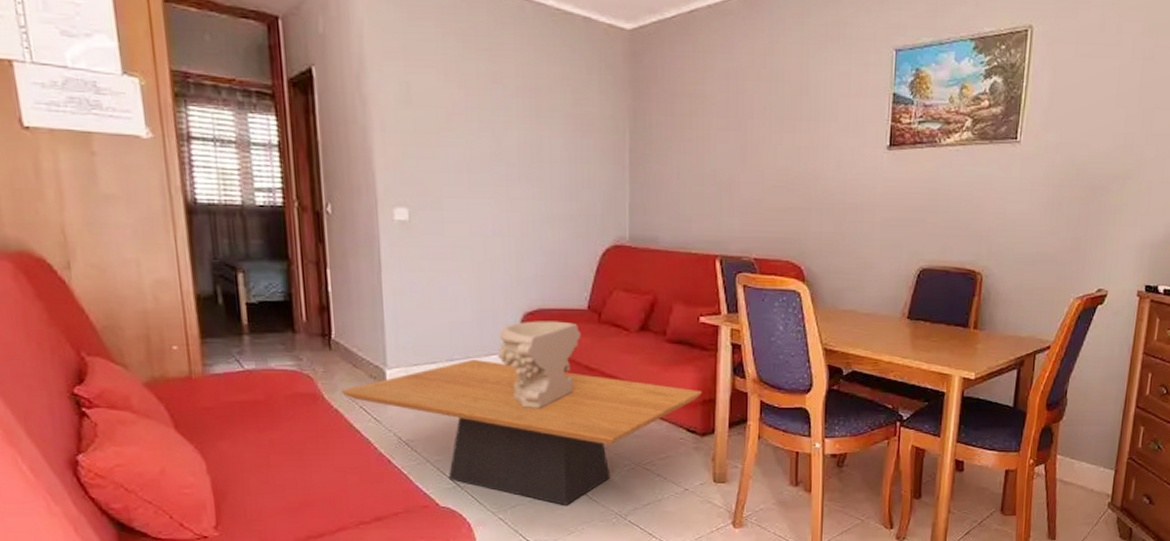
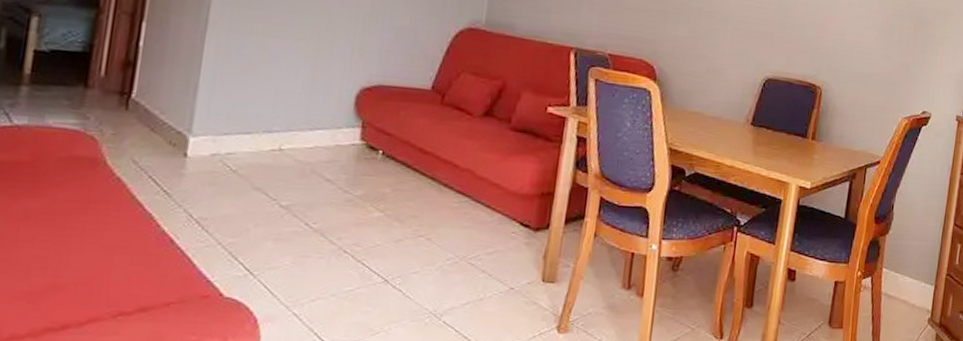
coffee table: present [342,360,702,505] -> none [130,133,541,301]
decorative bowl: present [497,321,581,409] -> none [323,97,421,192]

